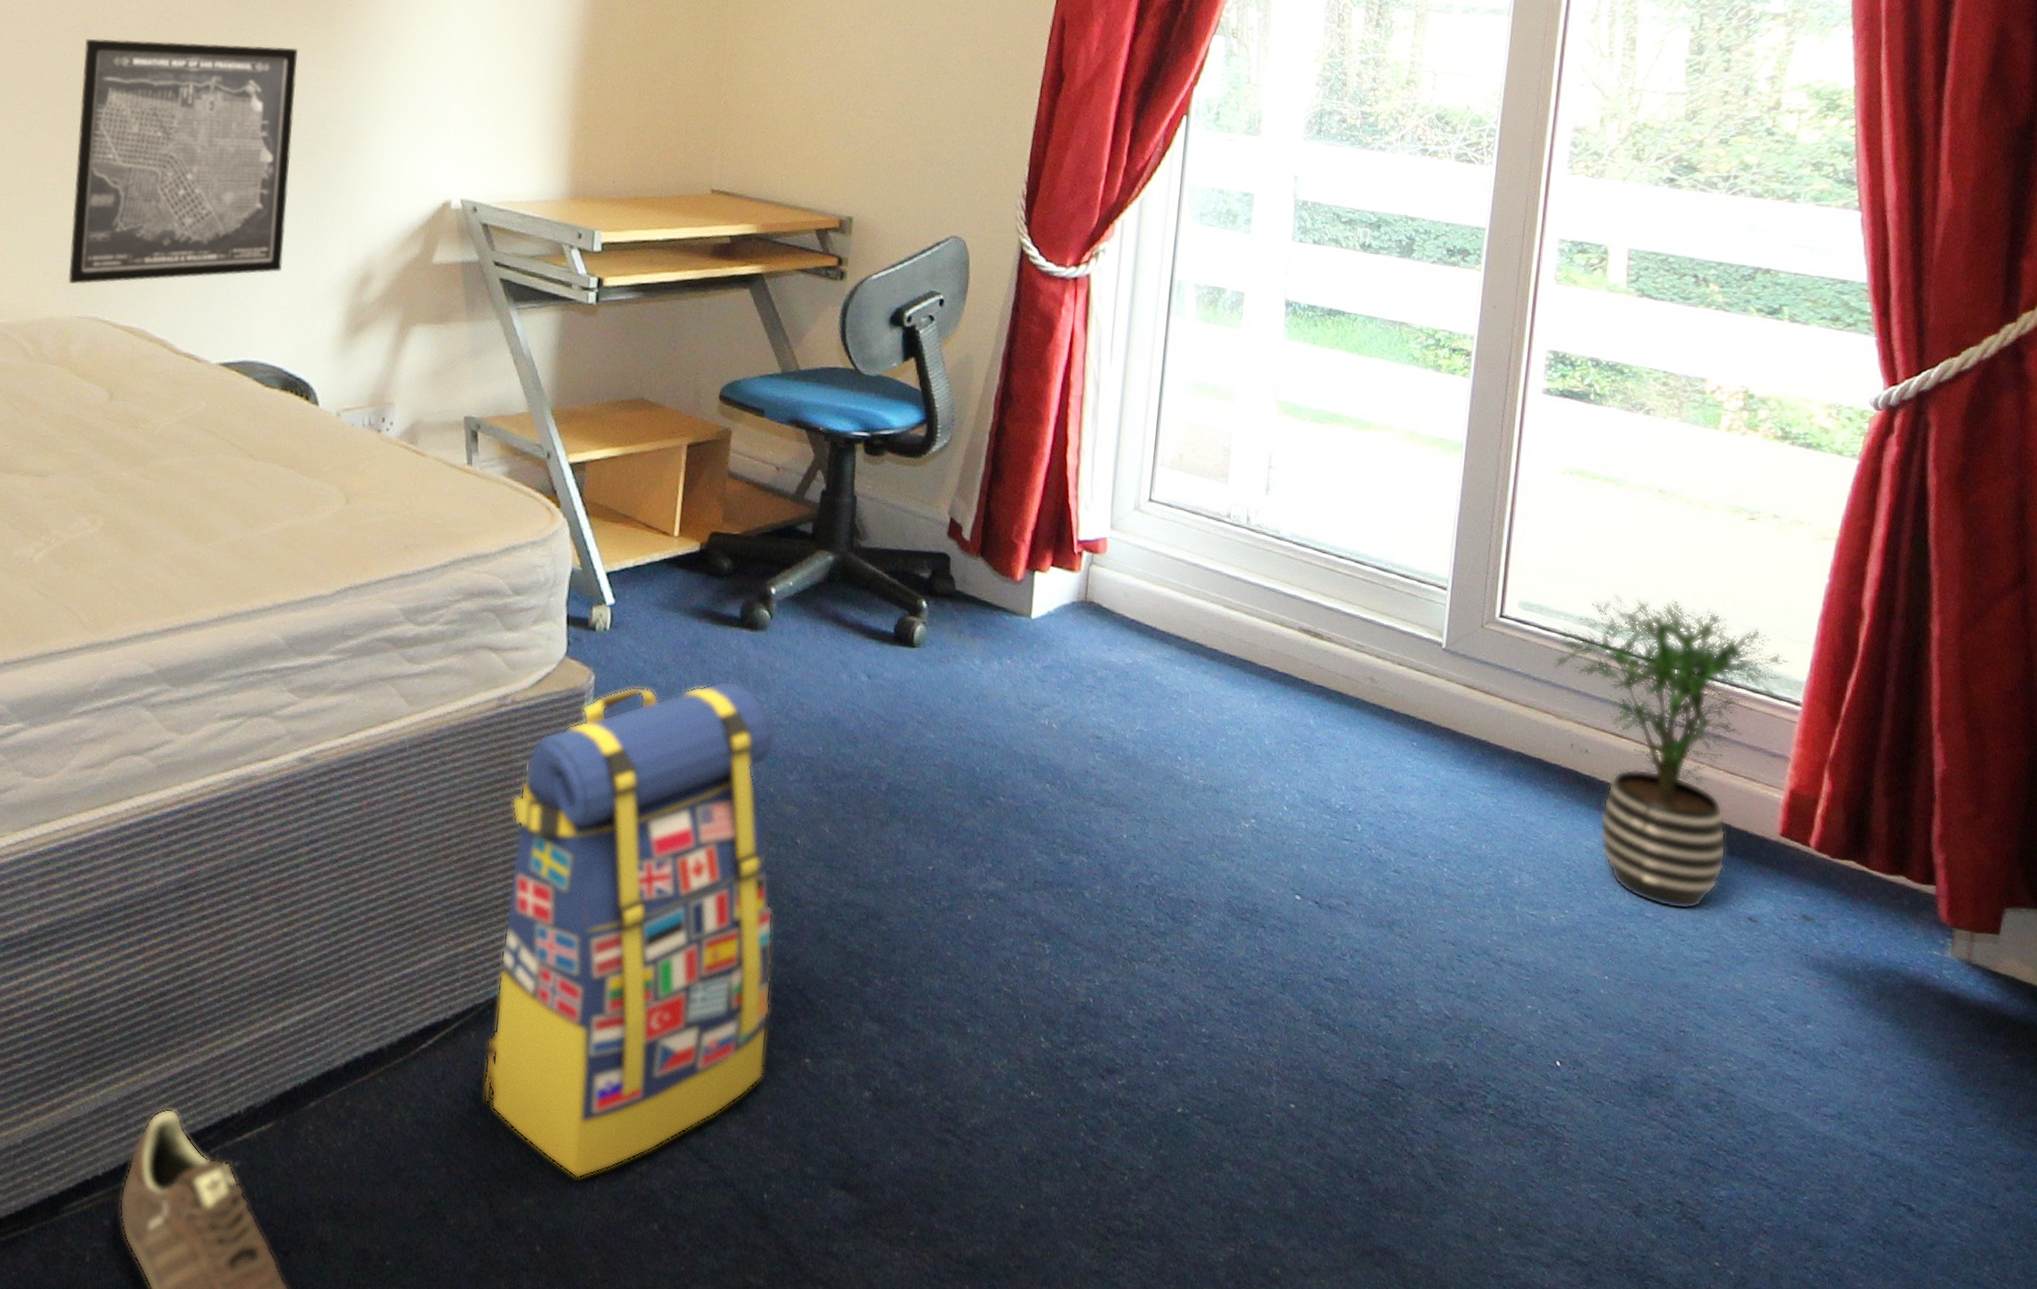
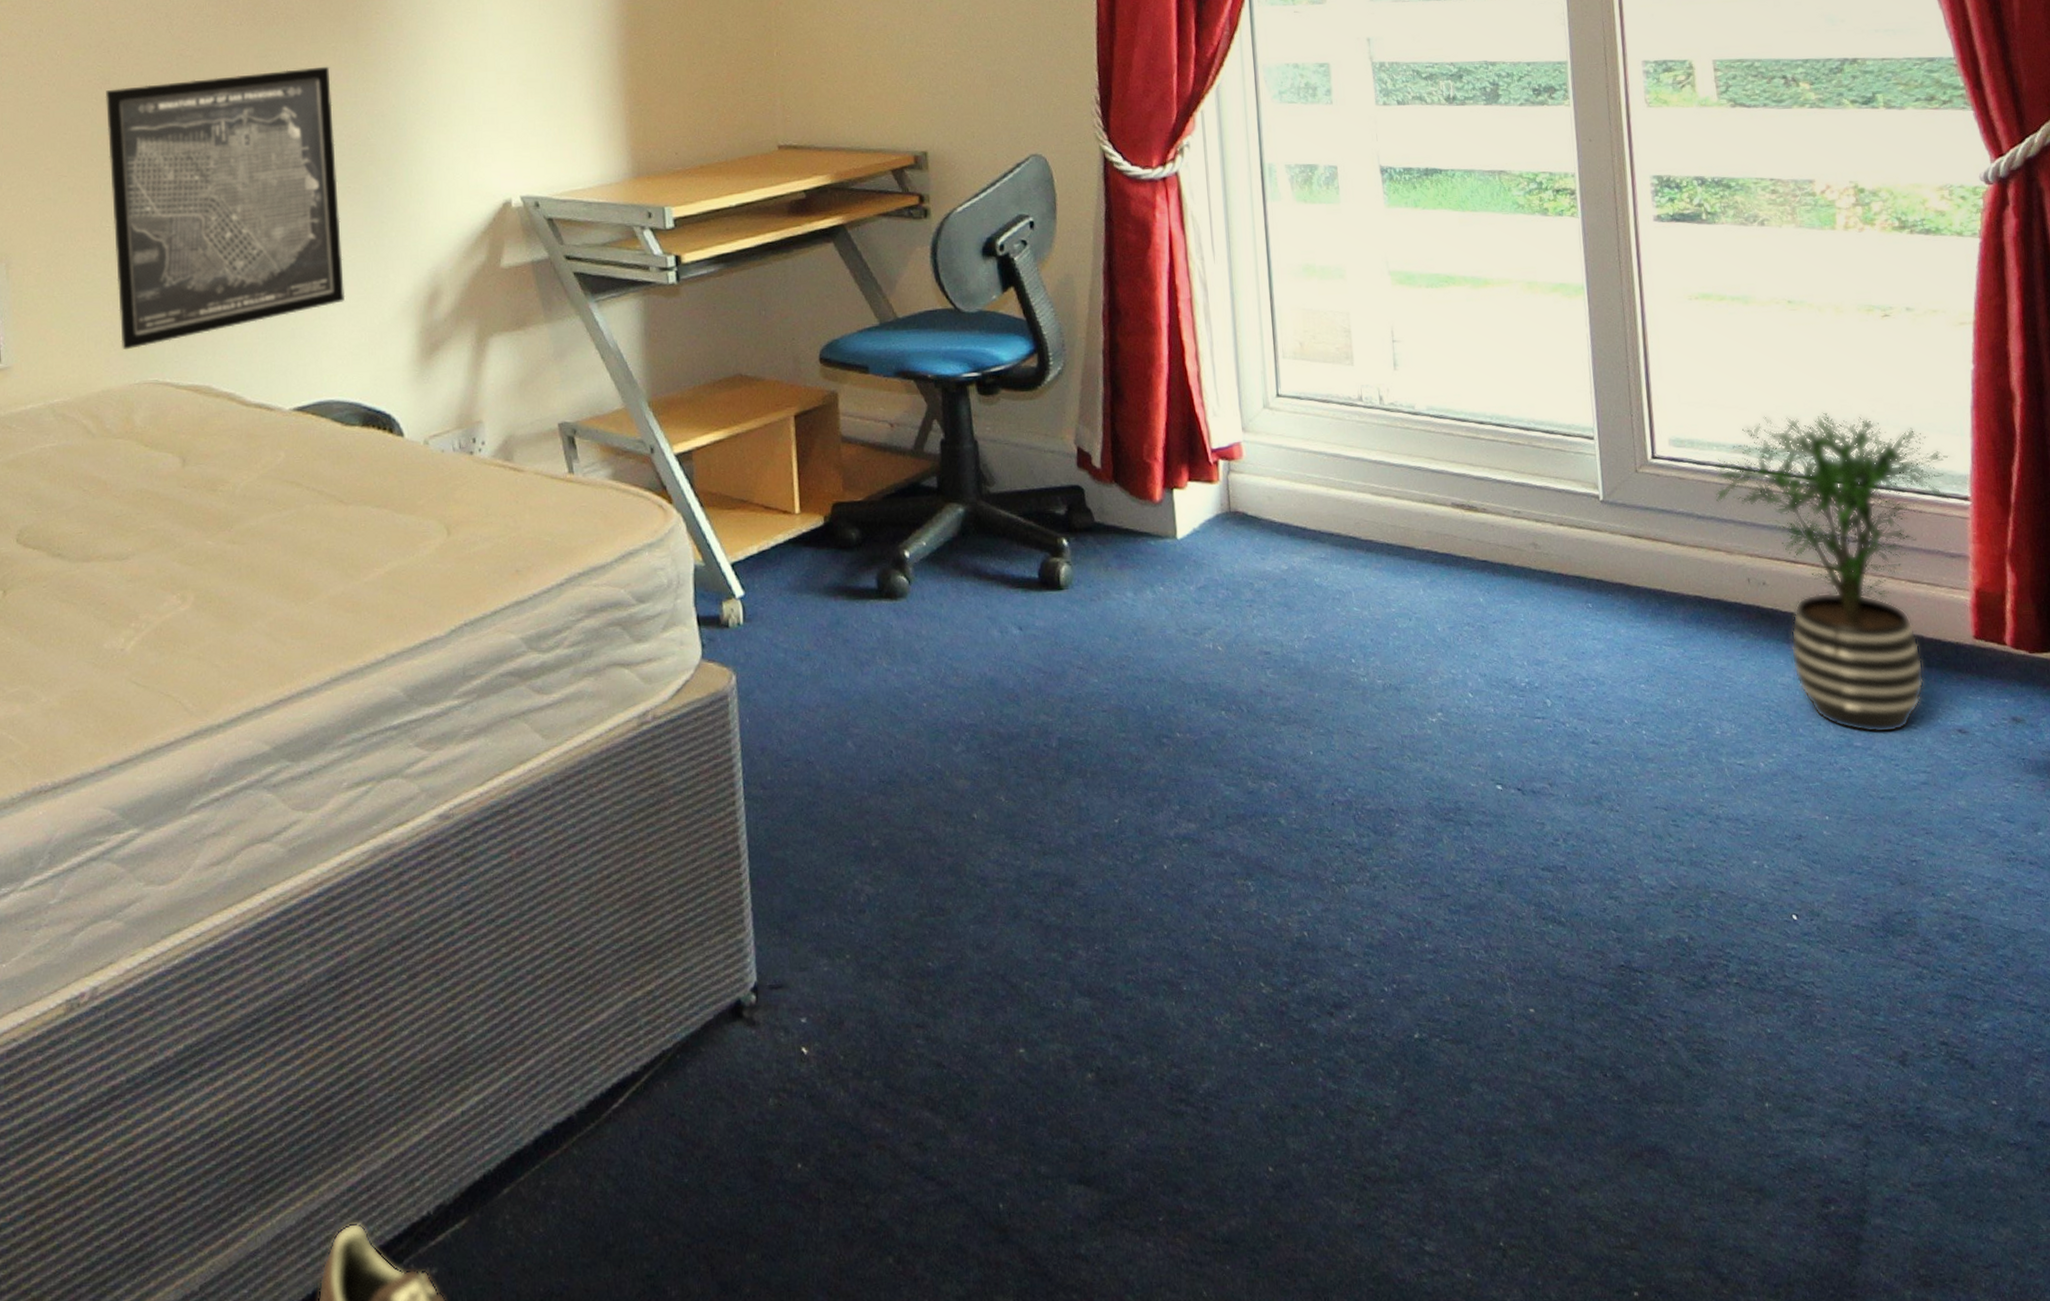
backpack: present [483,680,775,1179] -> none [669,657,978,1222]

